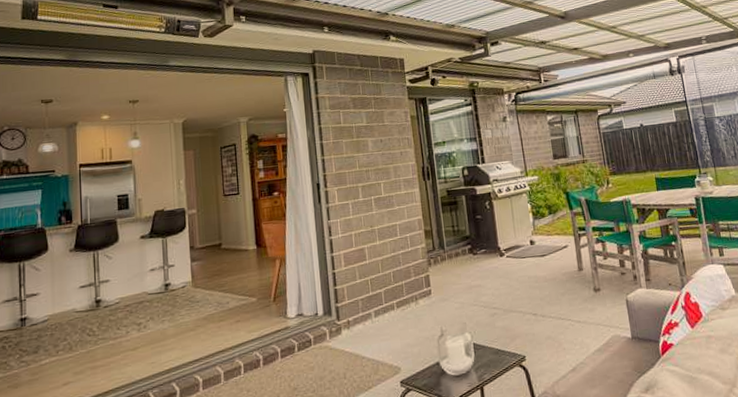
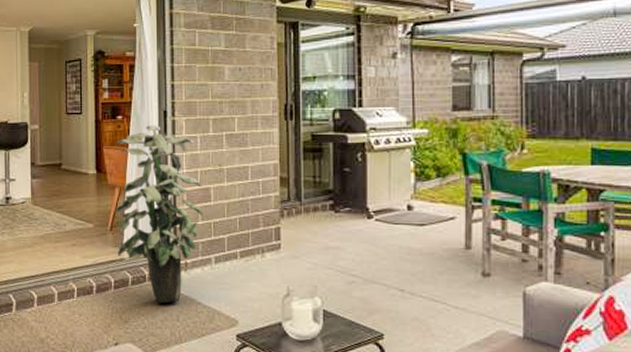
indoor plant: none [274,196,361,365] -> present [115,124,204,304]

